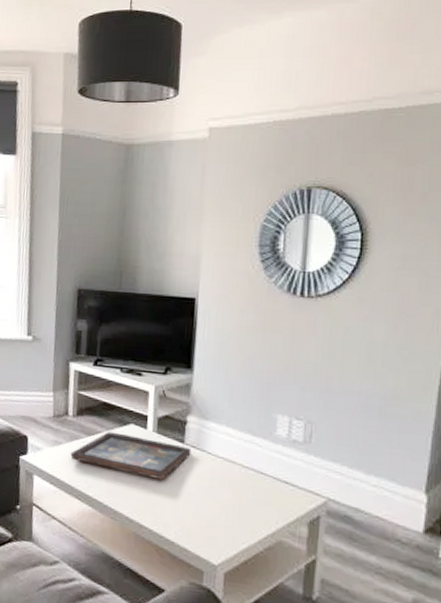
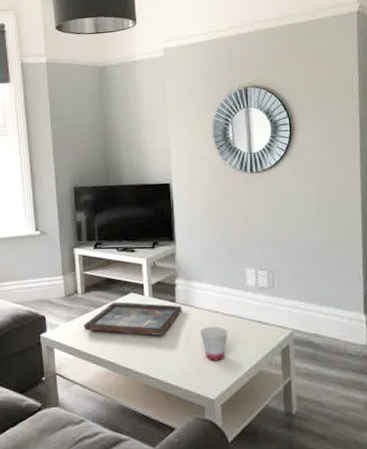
cup: none [209,478,245,521] -> present [200,327,228,361]

